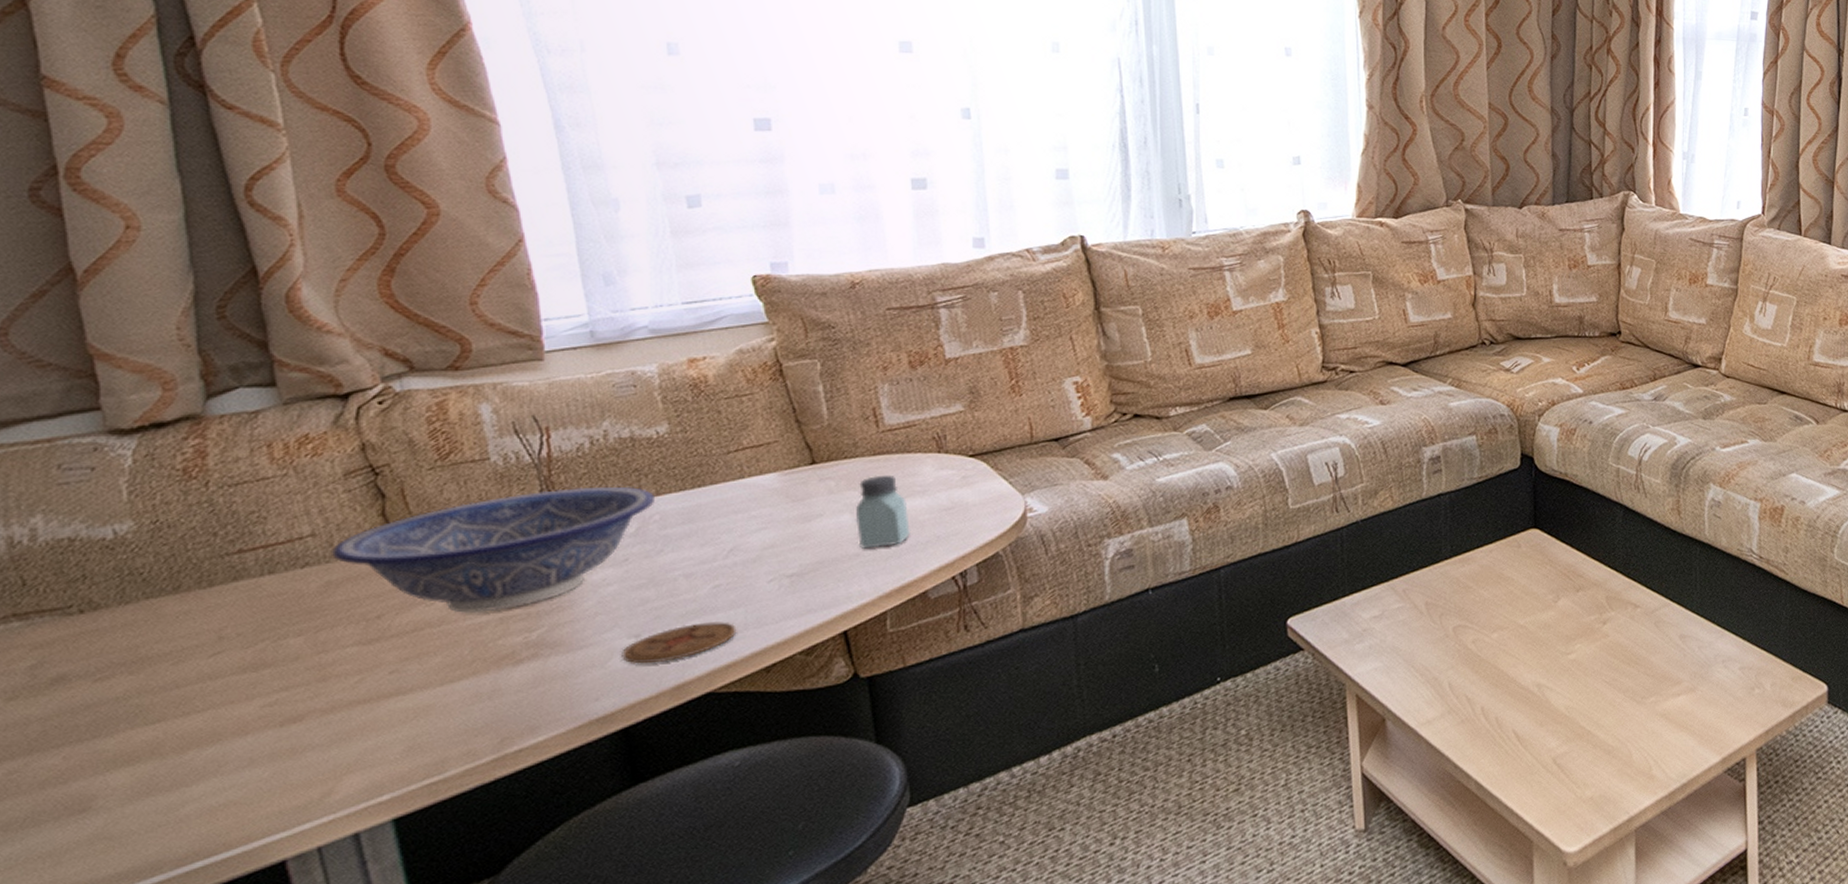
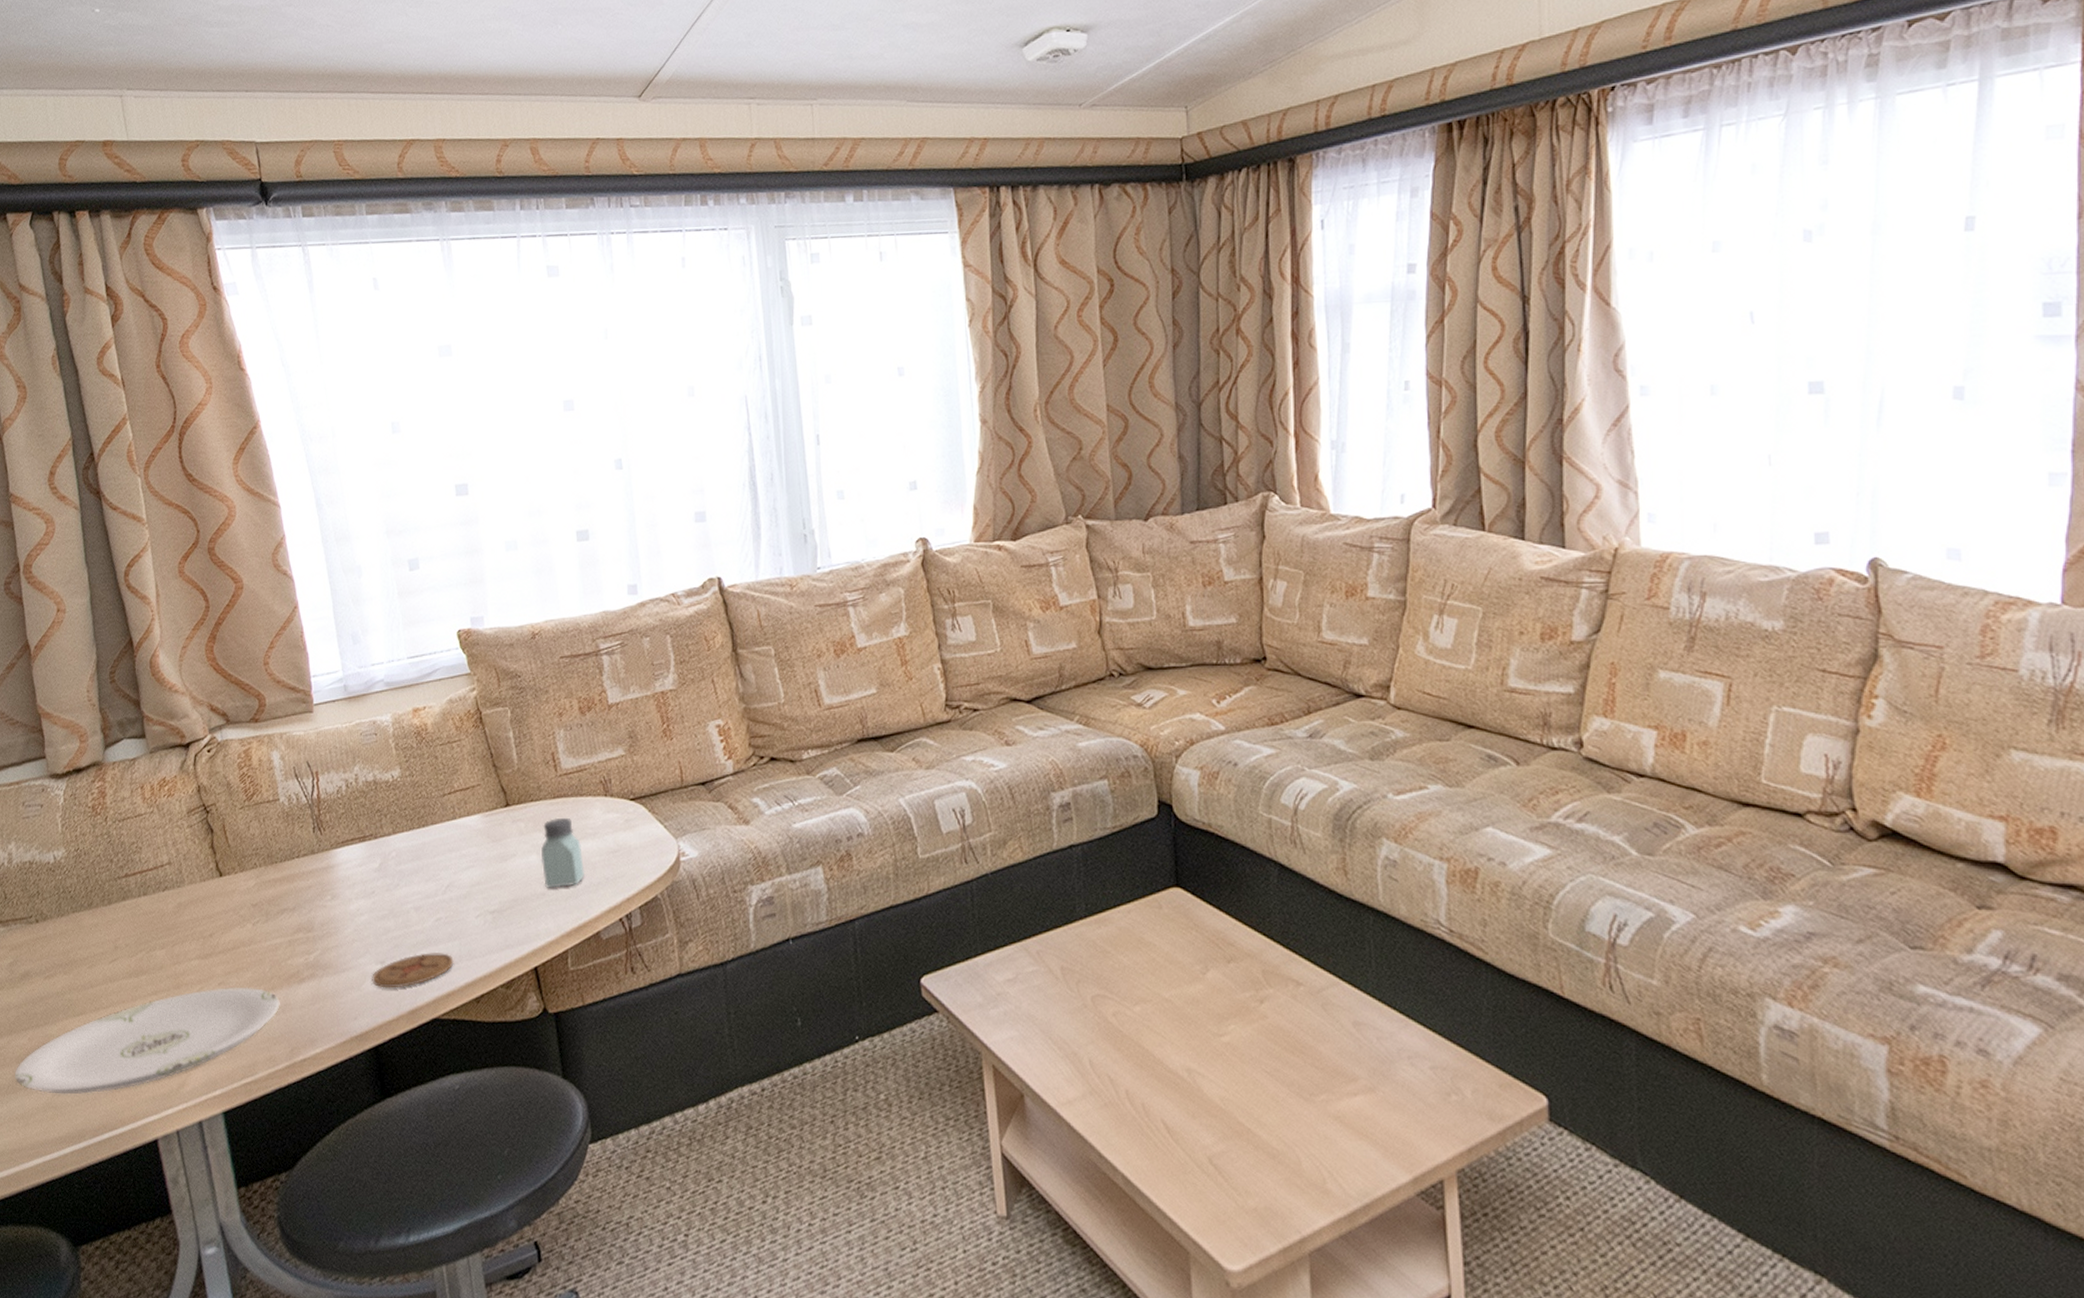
plate: none [37,673,485,822] -> present [15,987,280,1095]
decorative bowl: present [332,486,654,613] -> none [181,825,392,935]

